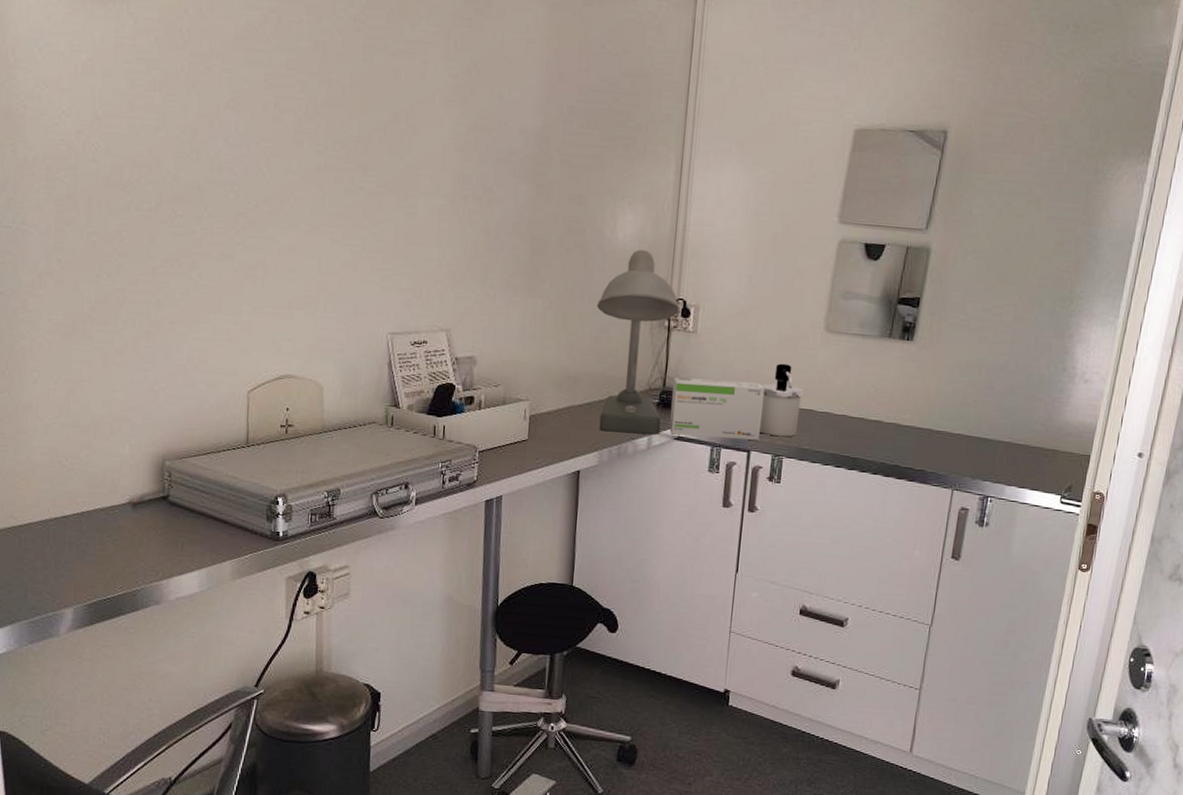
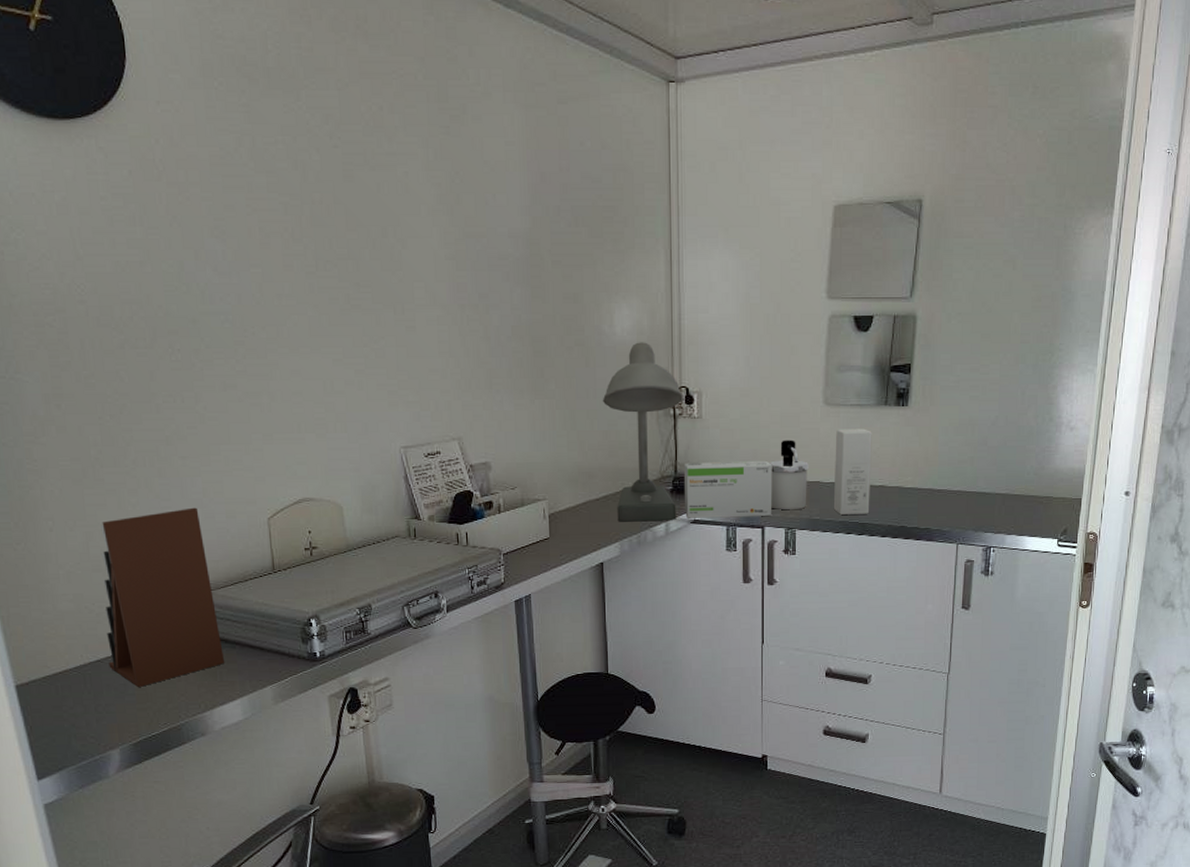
document holder: none [74,373,188,548] -> present [100,507,224,687]
dispenser: none [824,357,873,449] -> present [833,428,872,515]

